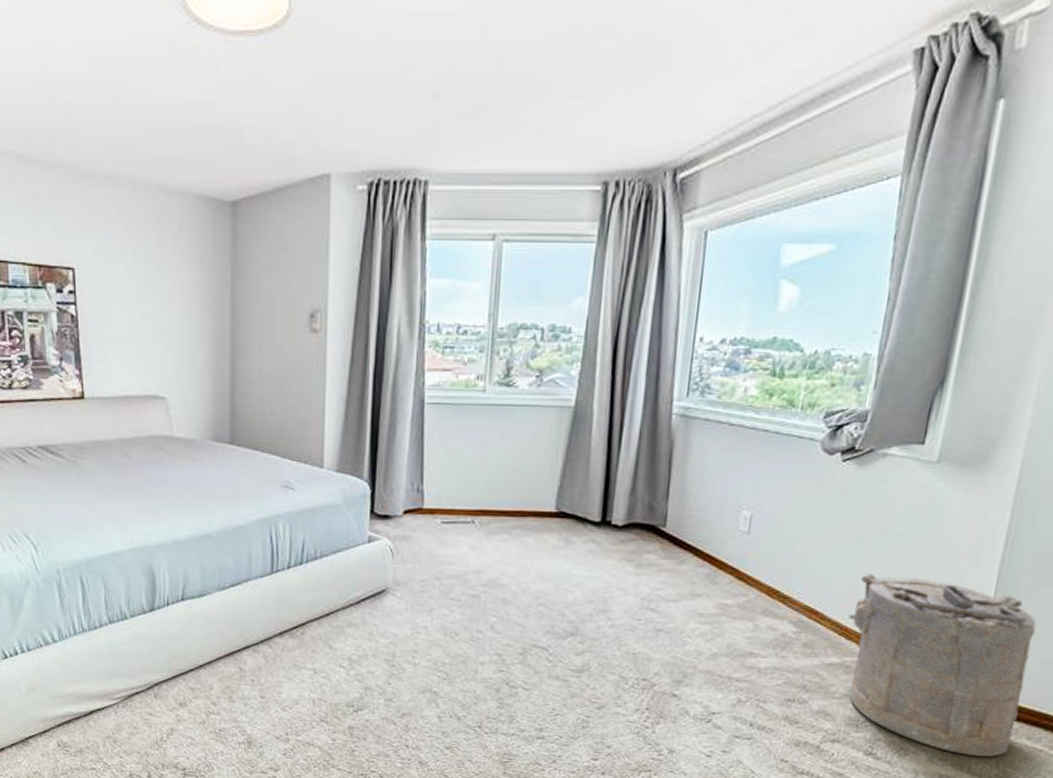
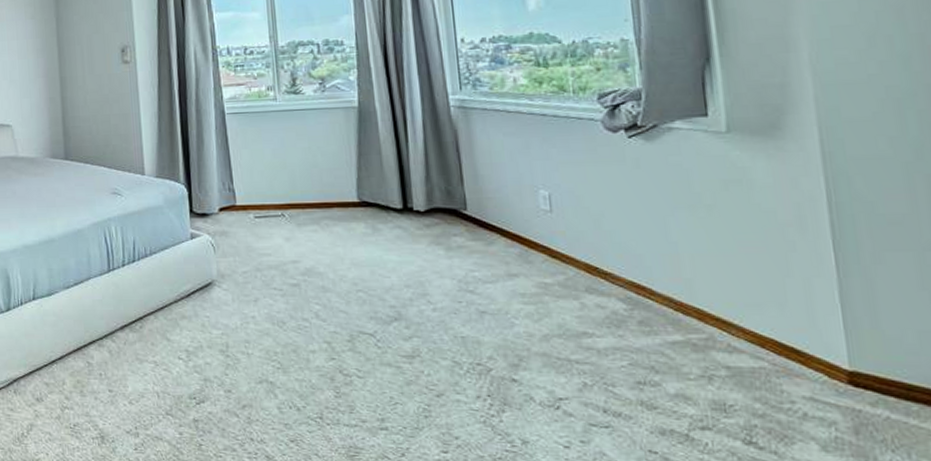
laundry hamper: present [848,574,1036,757] -> none [679,246,915,445]

